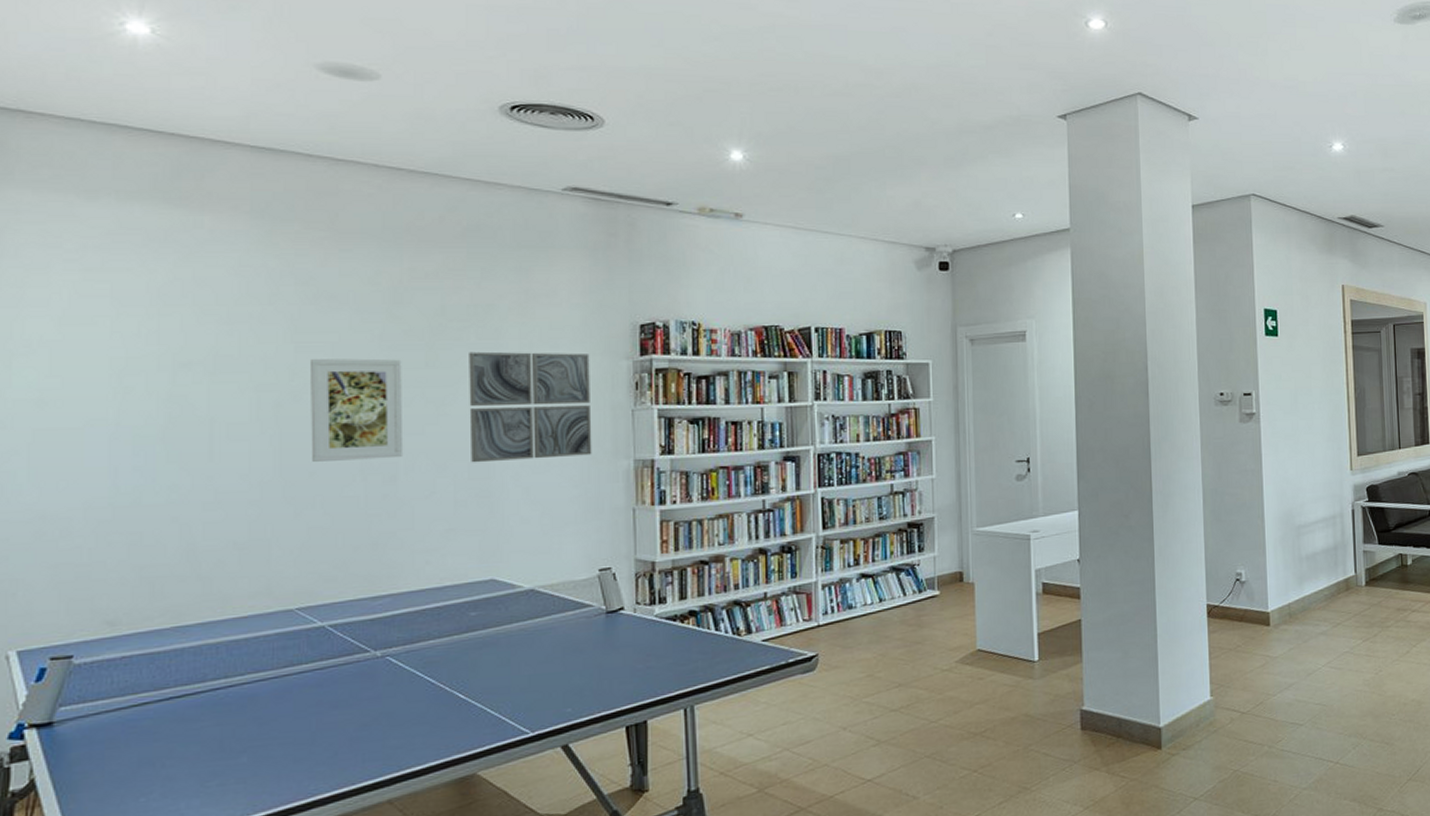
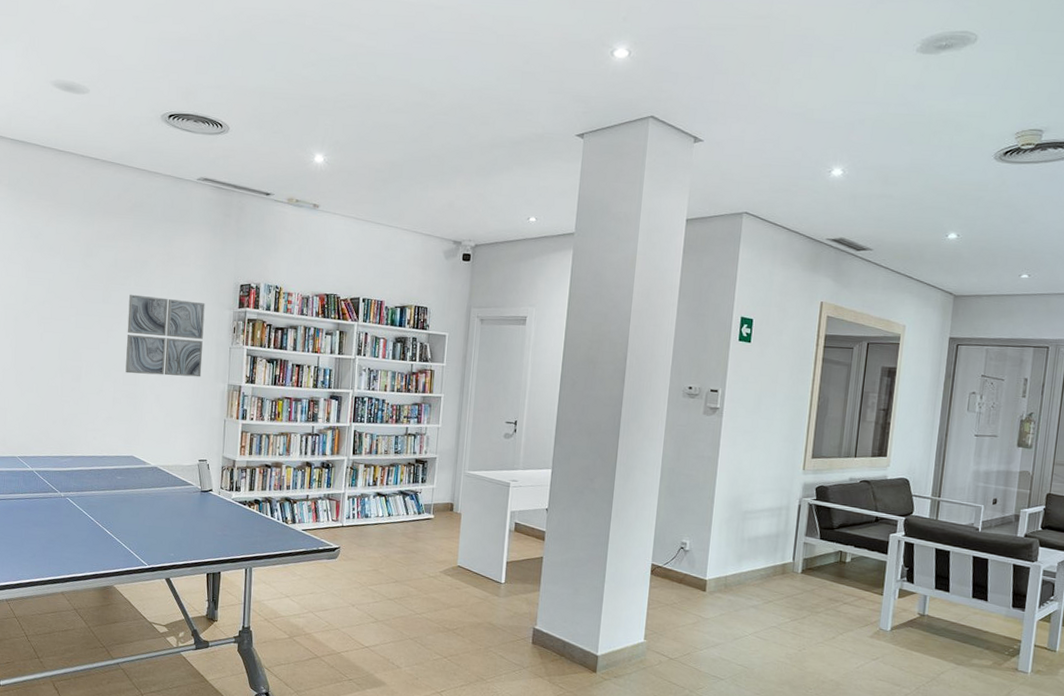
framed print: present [311,358,404,462] -> none [33,290,89,364]

